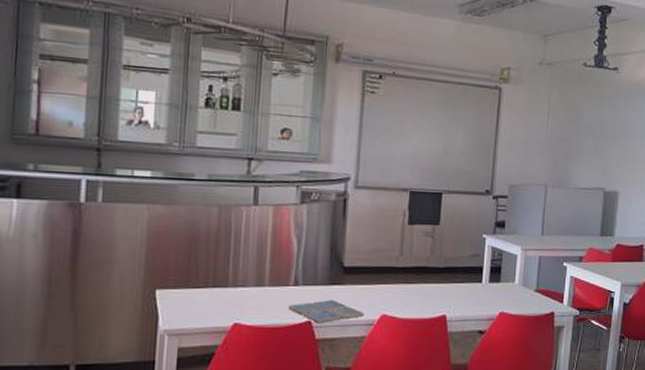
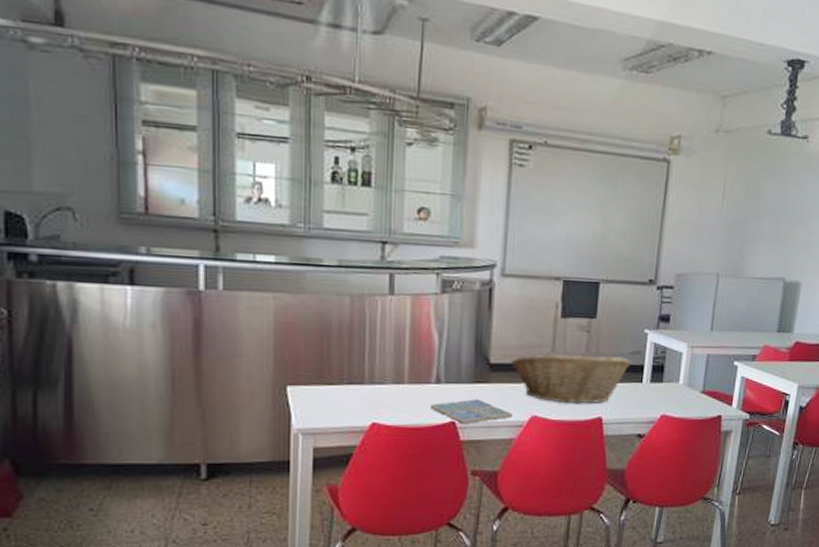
fruit basket: none [363,254,472,303] -> present [511,350,631,404]

